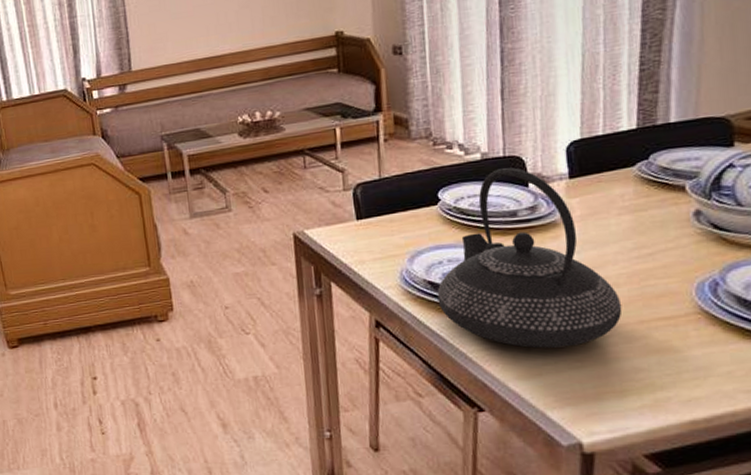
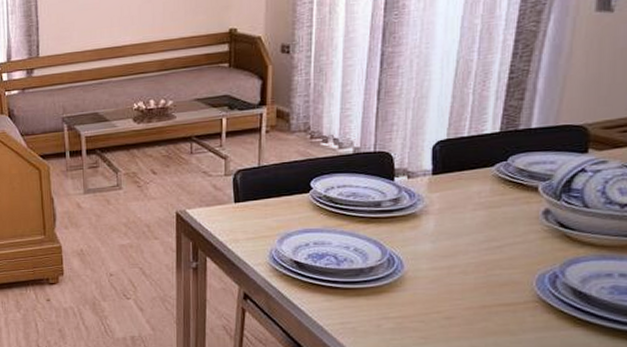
teapot: present [437,167,623,348] -> none [301,162,468,325]

